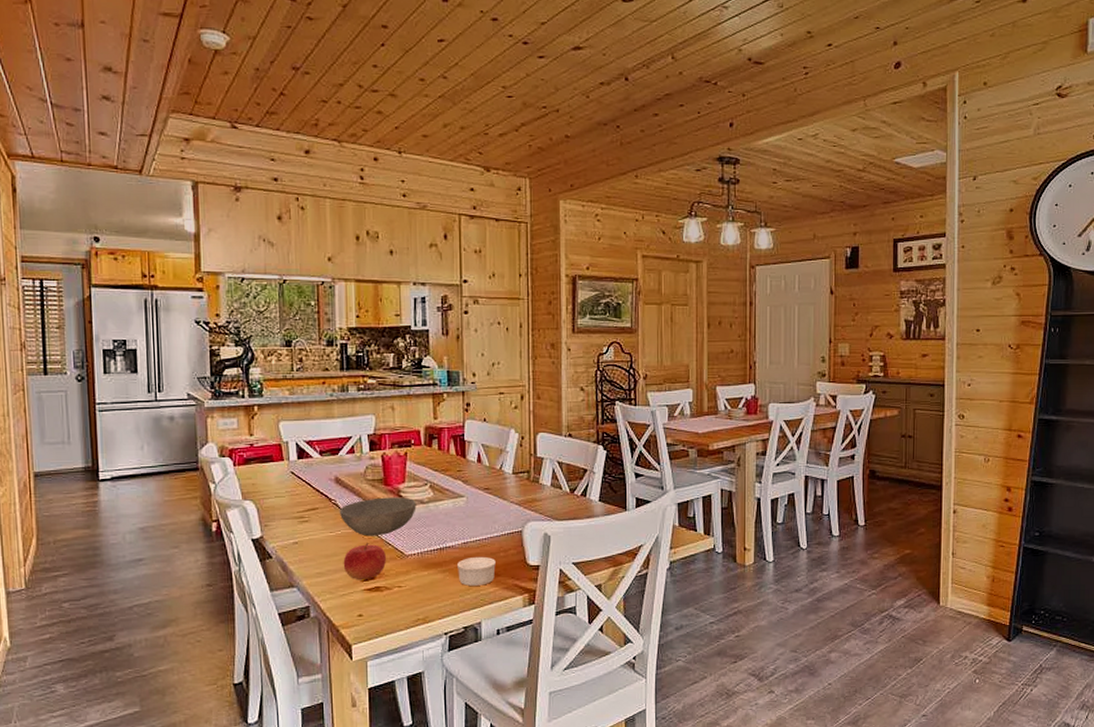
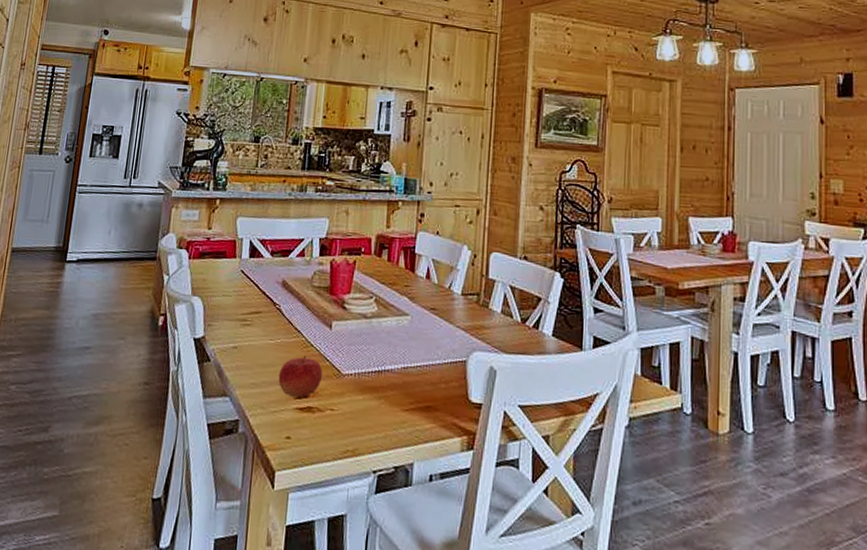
bowl: present [339,497,417,537] -> none [281,307,360,350]
ramekin: present [457,556,496,586] -> none [394,384,435,420]

